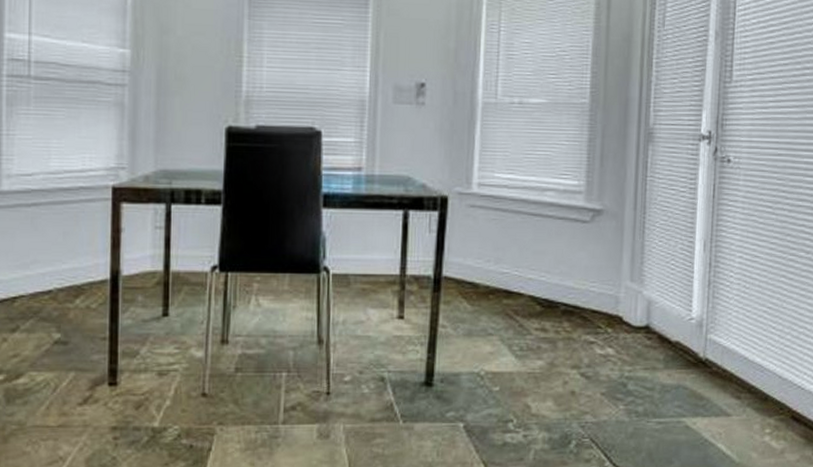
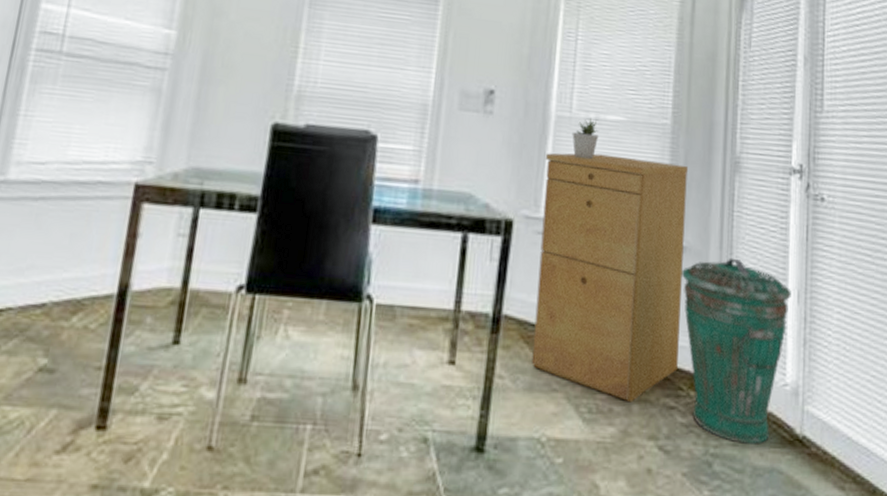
filing cabinet: none [469,134,606,341] -> present [532,153,689,403]
potted plant: none [498,103,523,140] -> present [572,119,599,160]
trash can: none [600,216,698,368] -> present [682,258,791,445]

